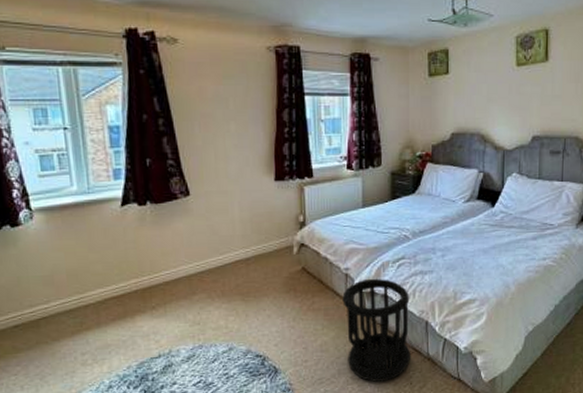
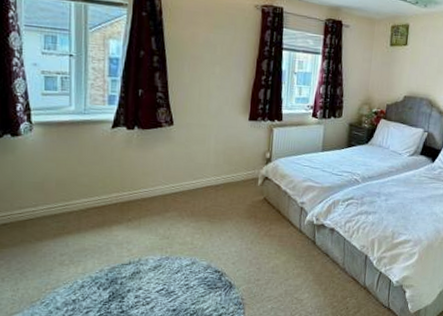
wastebasket: present [342,278,410,382] -> none [294,213,353,304]

